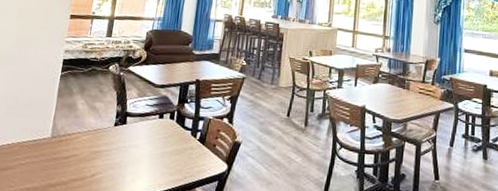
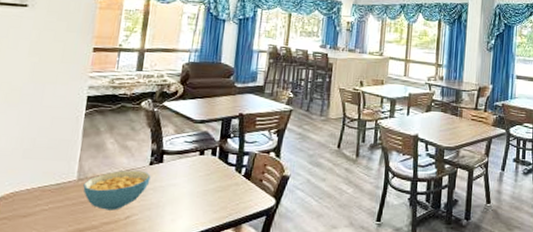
cereal bowl: none [55,130,115,168] -> present [83,170,151,211]

